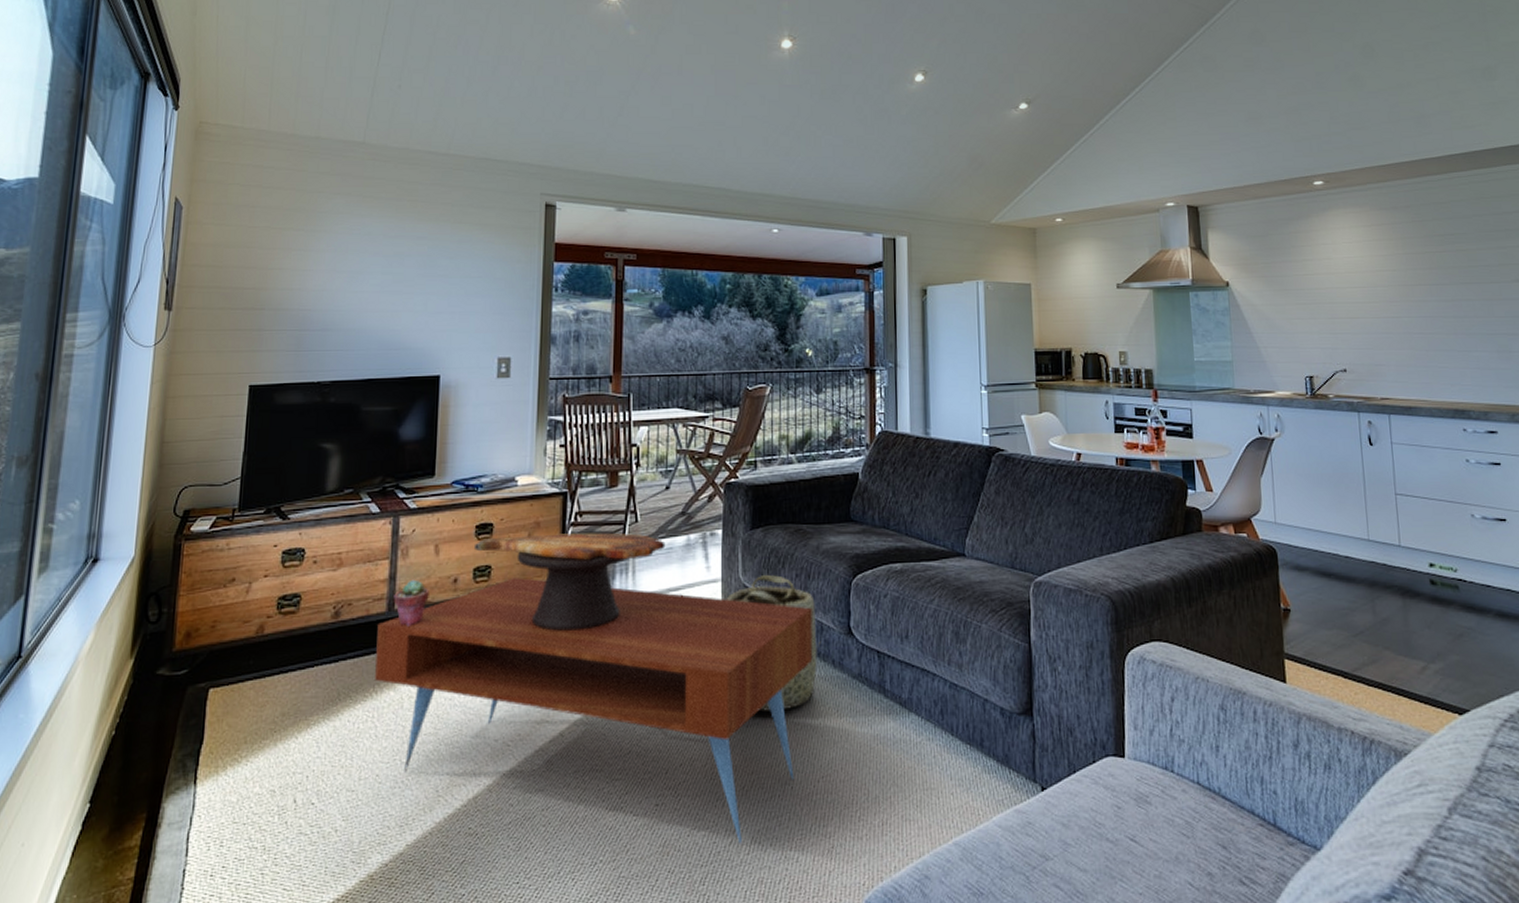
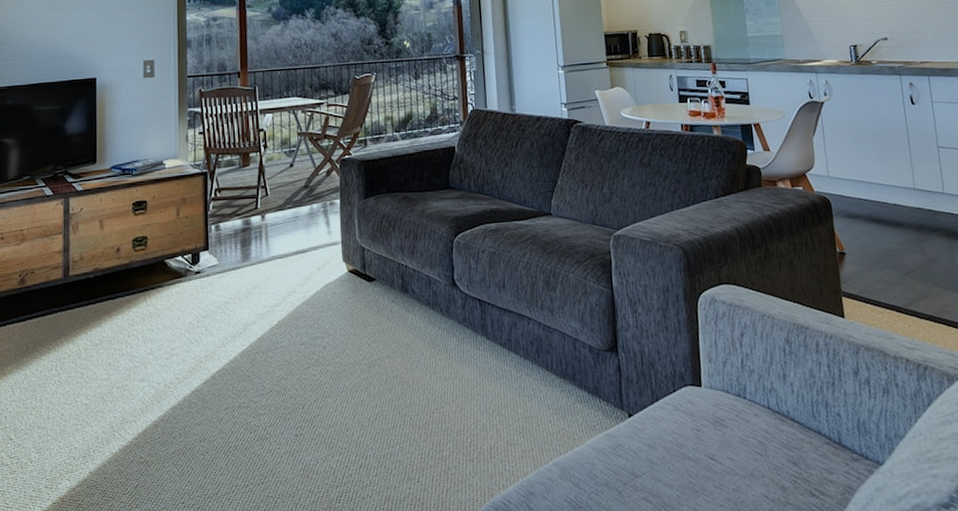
coffee table: present [375,578,813,846] -> none [56,246,423,469]
potted succulent: present [393,579,429,626] -> none [68,250,97,290]
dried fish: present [473,532,666,631] -> none [131,205,292,290]
basket: present [726,574,821,712] -> none [346,236,430,354]

